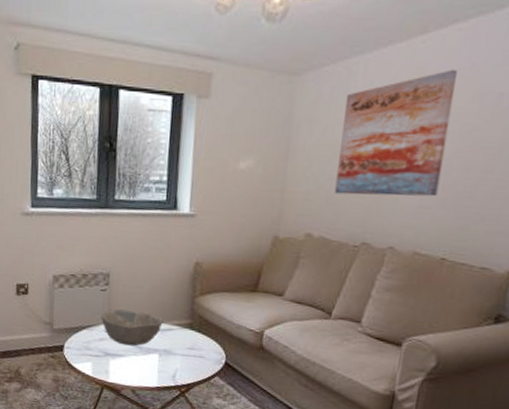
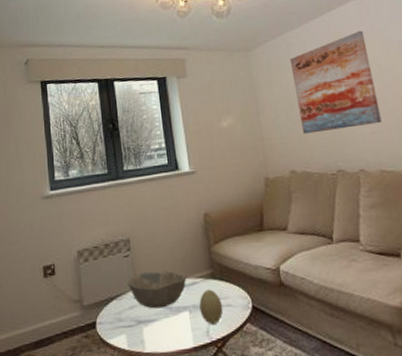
decorative egg: none [170,338,195,371] -> present [199,289,224,325]

